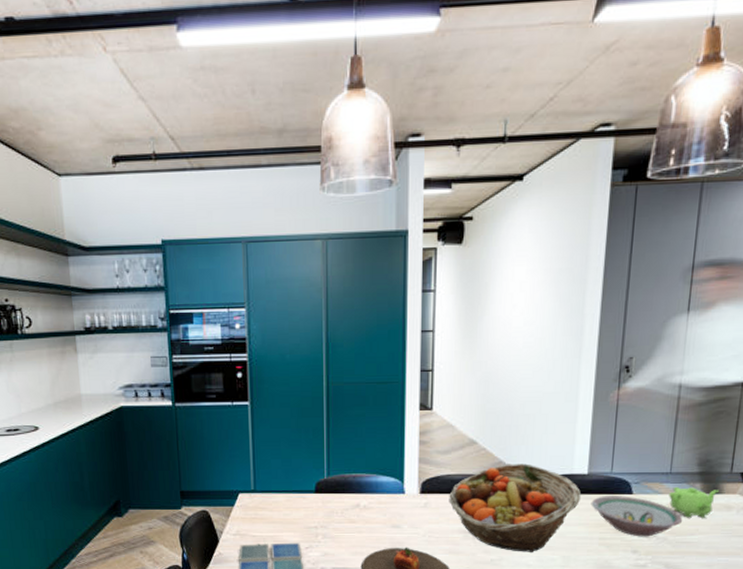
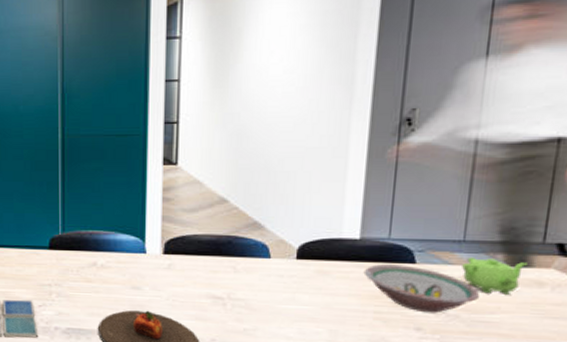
fruit basket: present [449,463,582,553] -> none [195,225,352,325]

